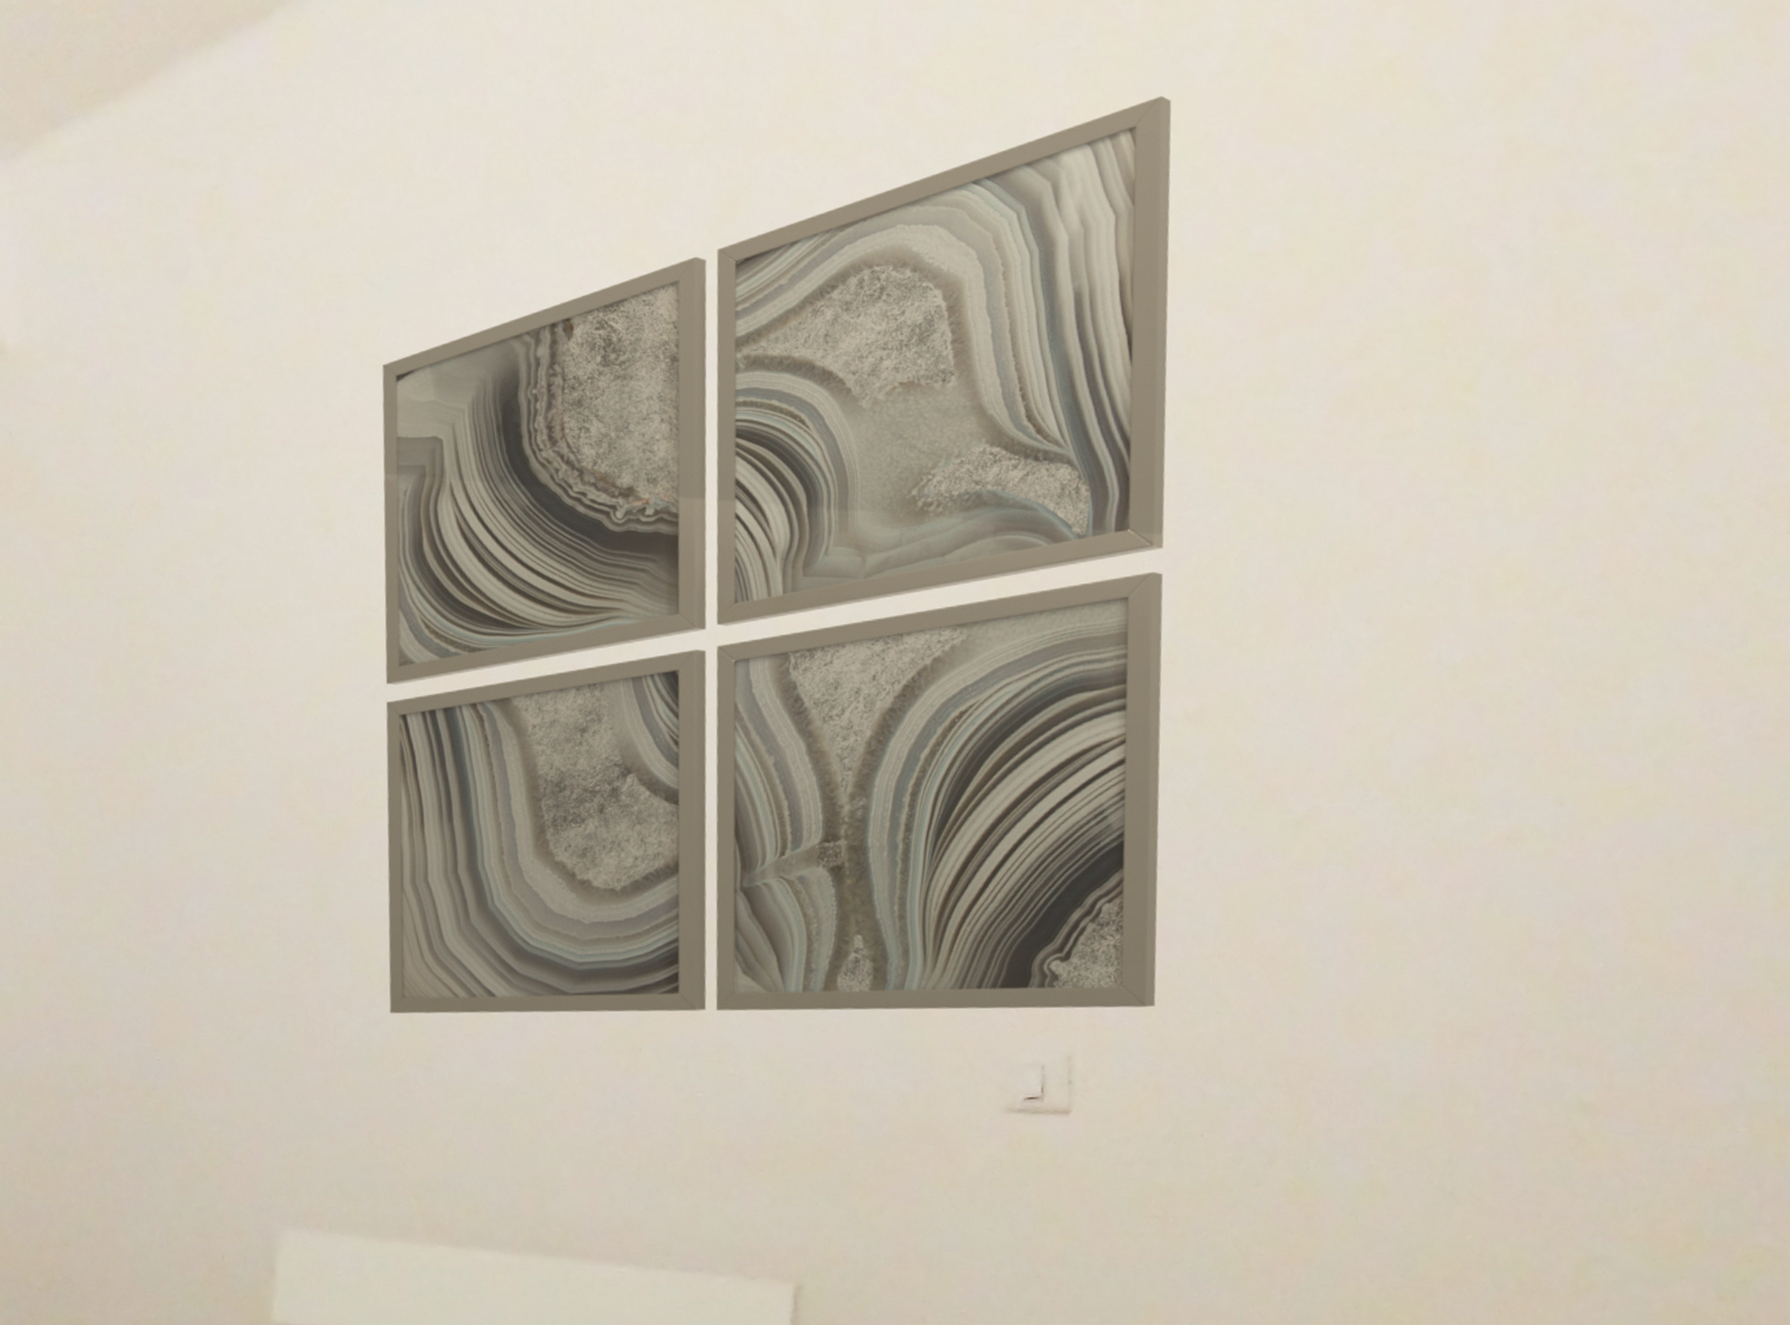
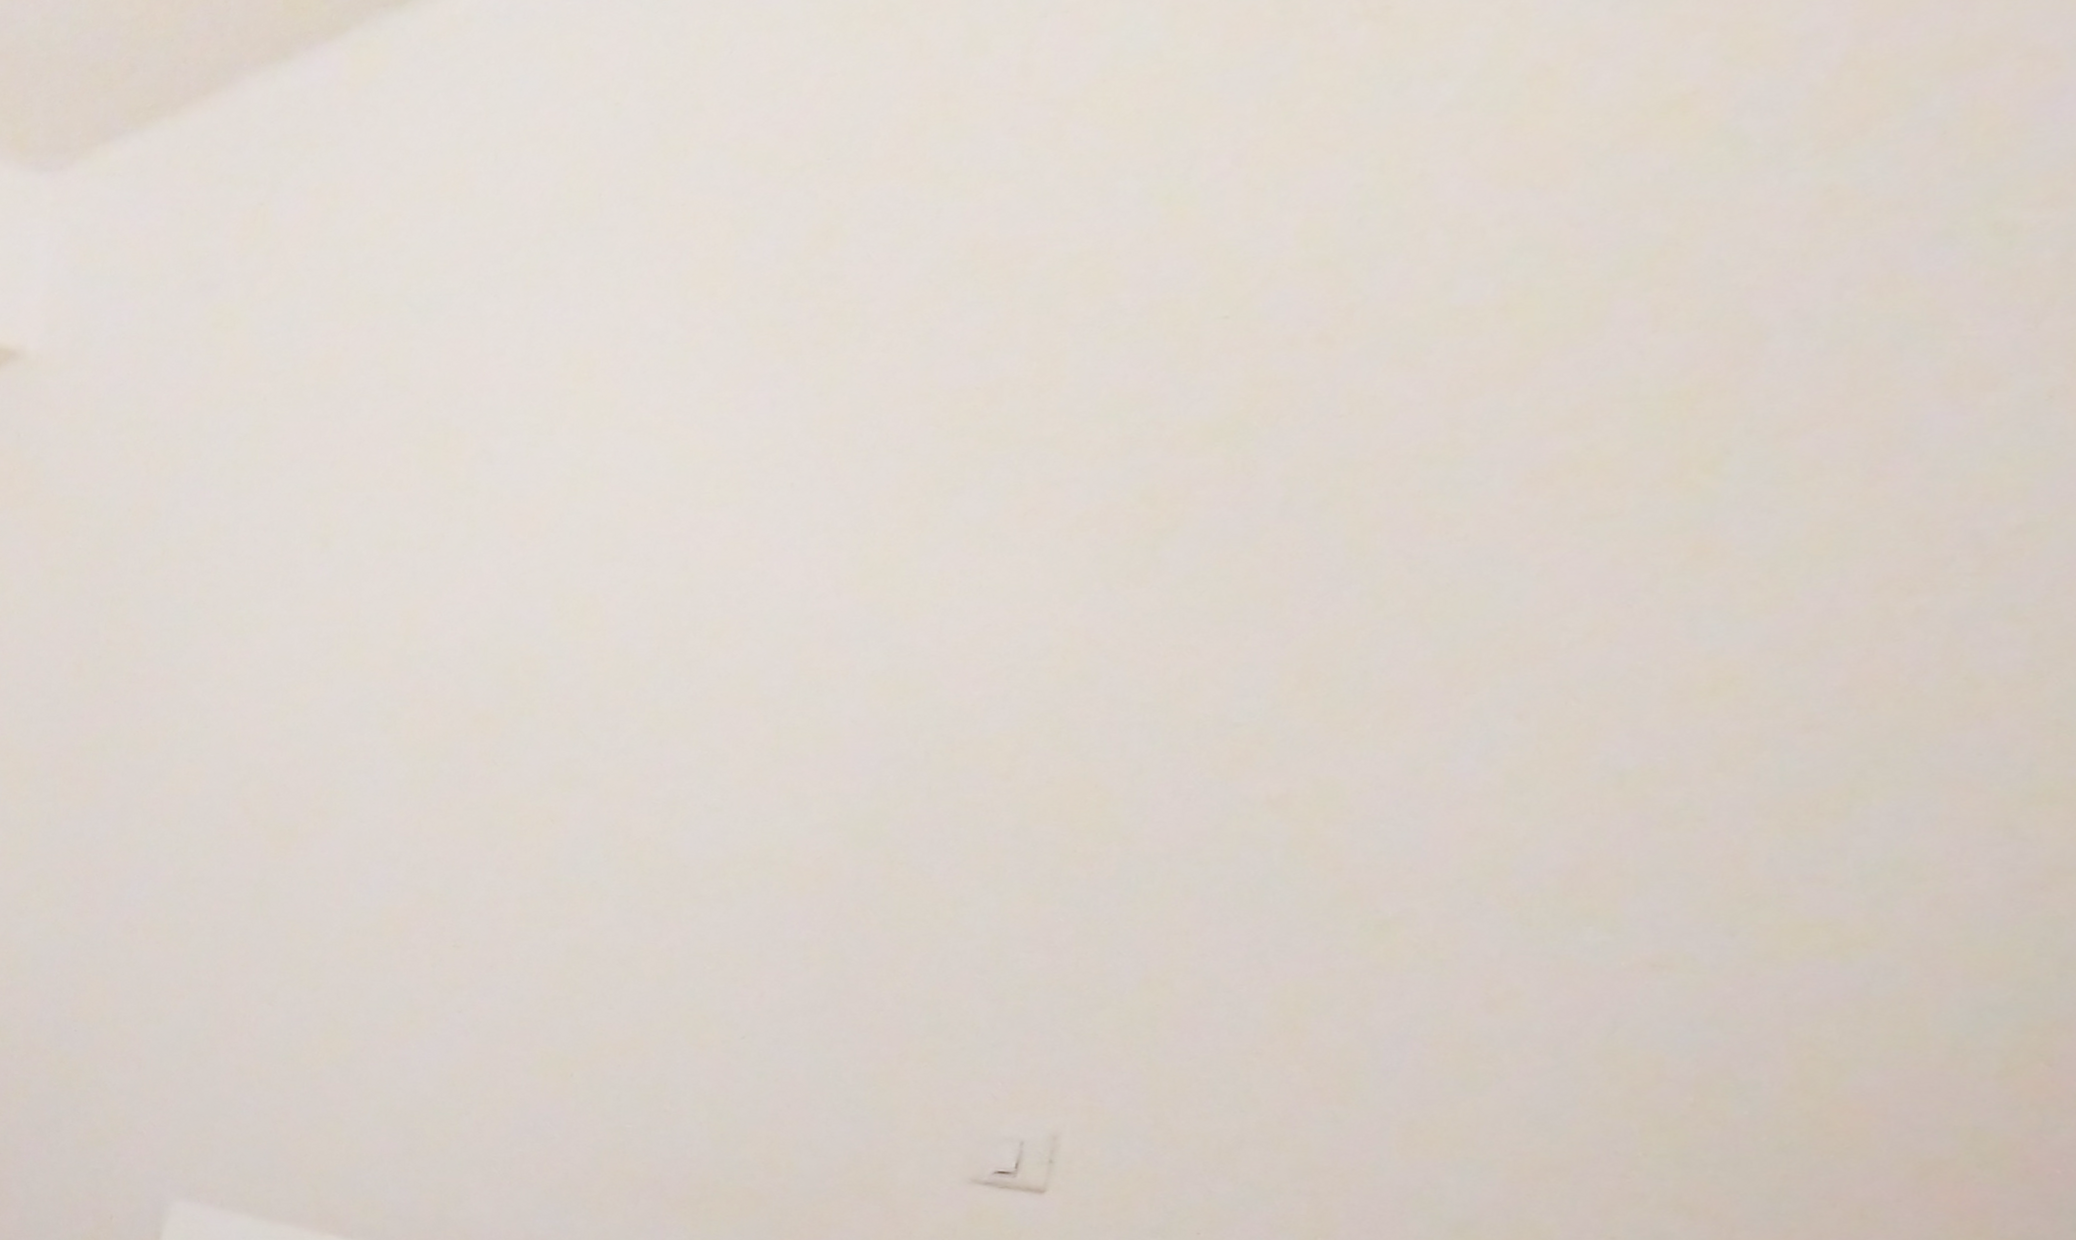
wall art: present [382,95,1172,1014] -> none [314,130,1385,1097]

